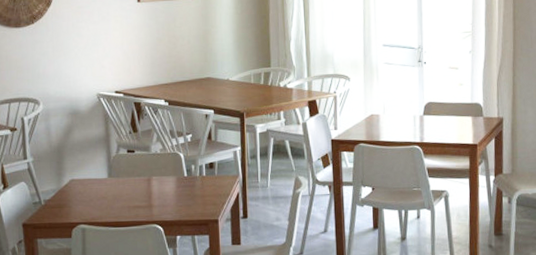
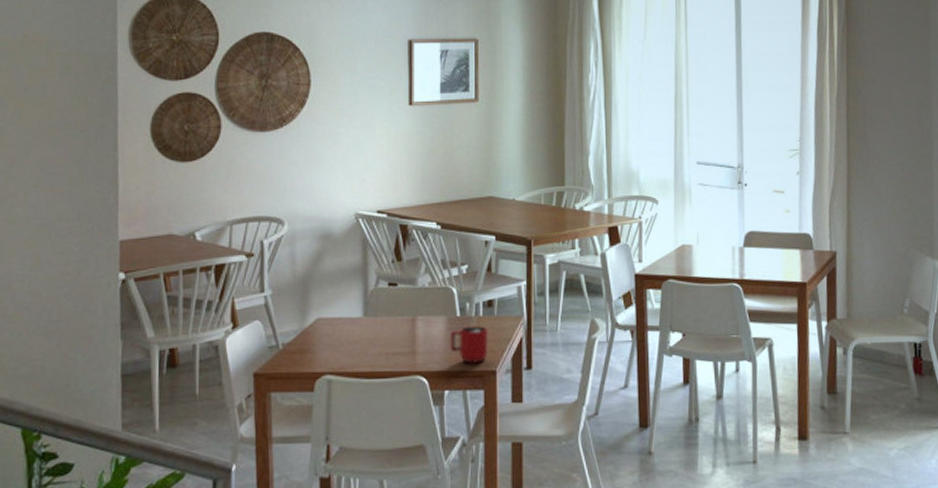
mug: none [179,184,212,214] -> present [450,326,489,364]

